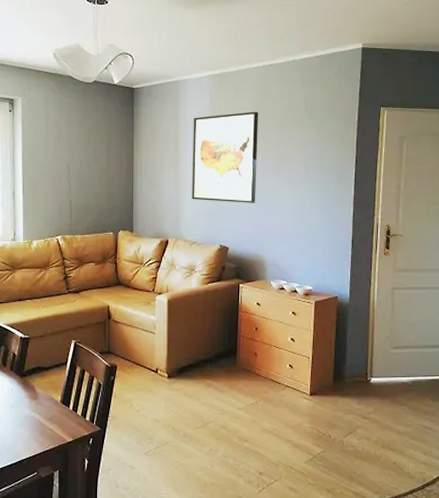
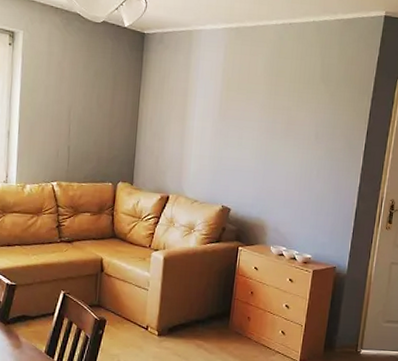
wall art: present [192,111,259,203] -> none [197,70,274,166]

